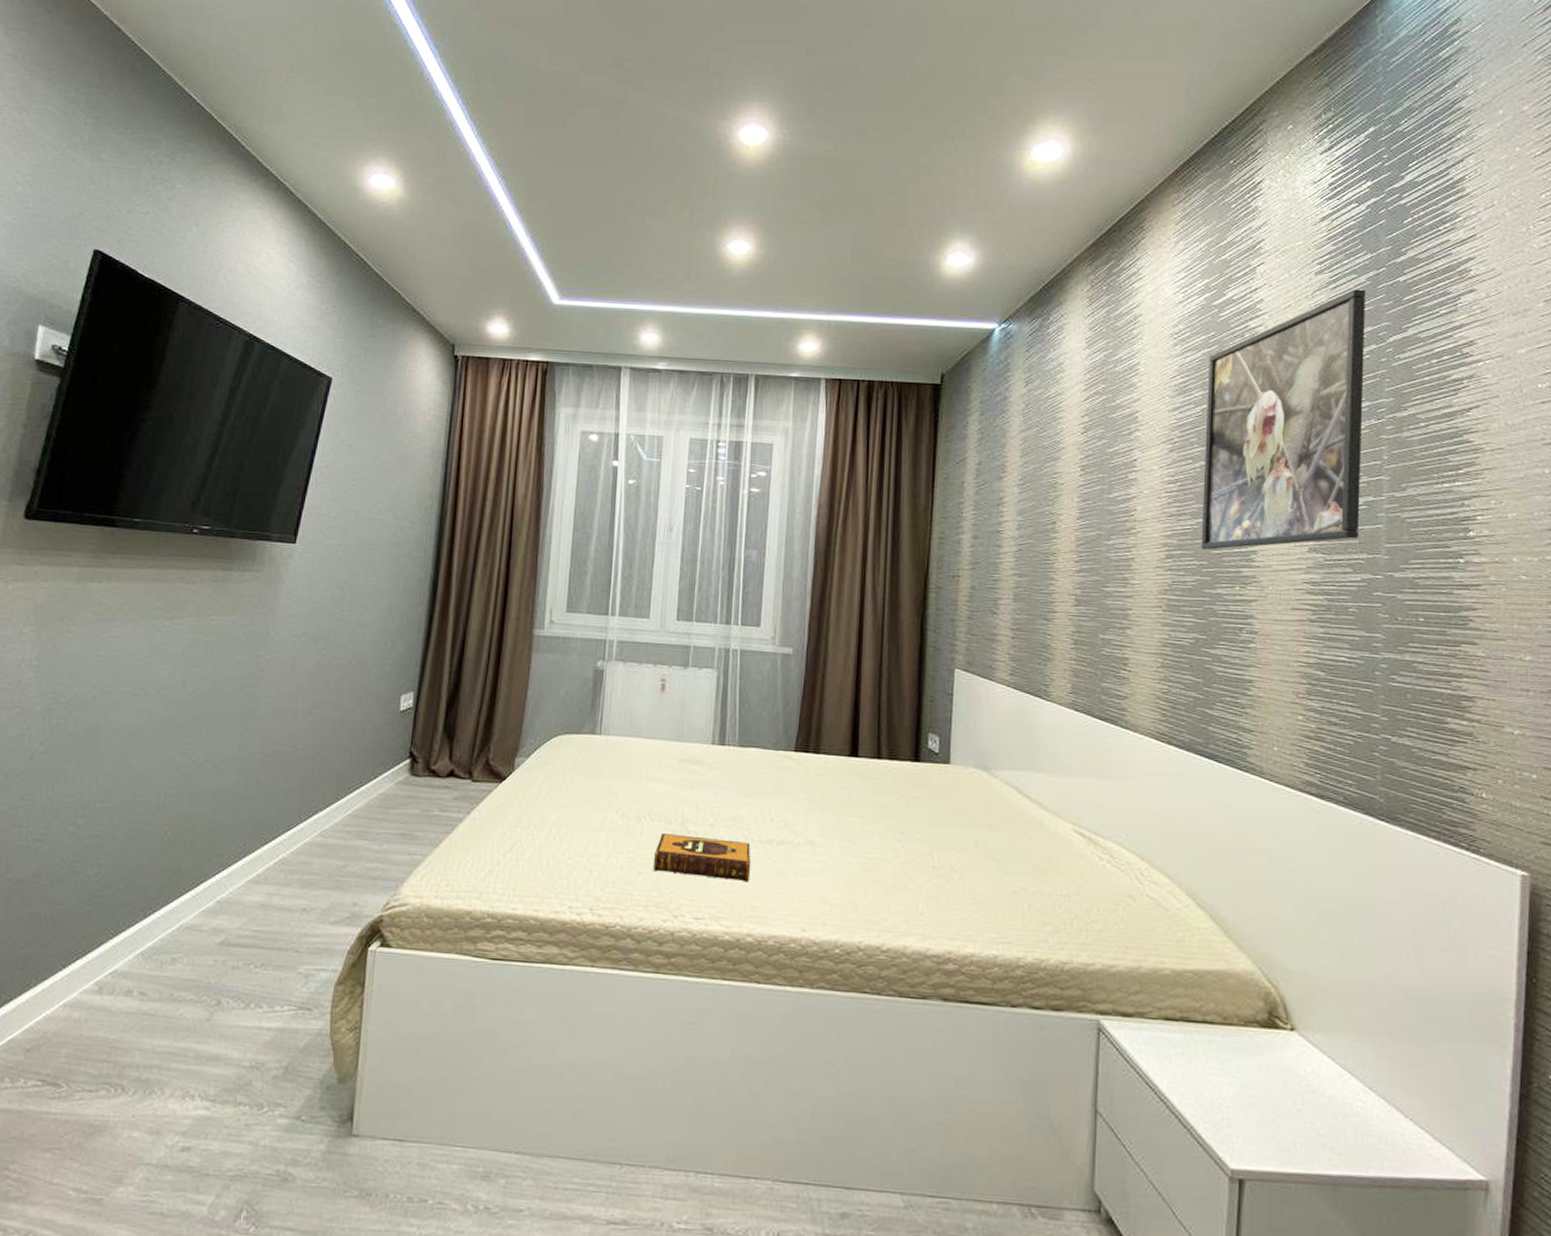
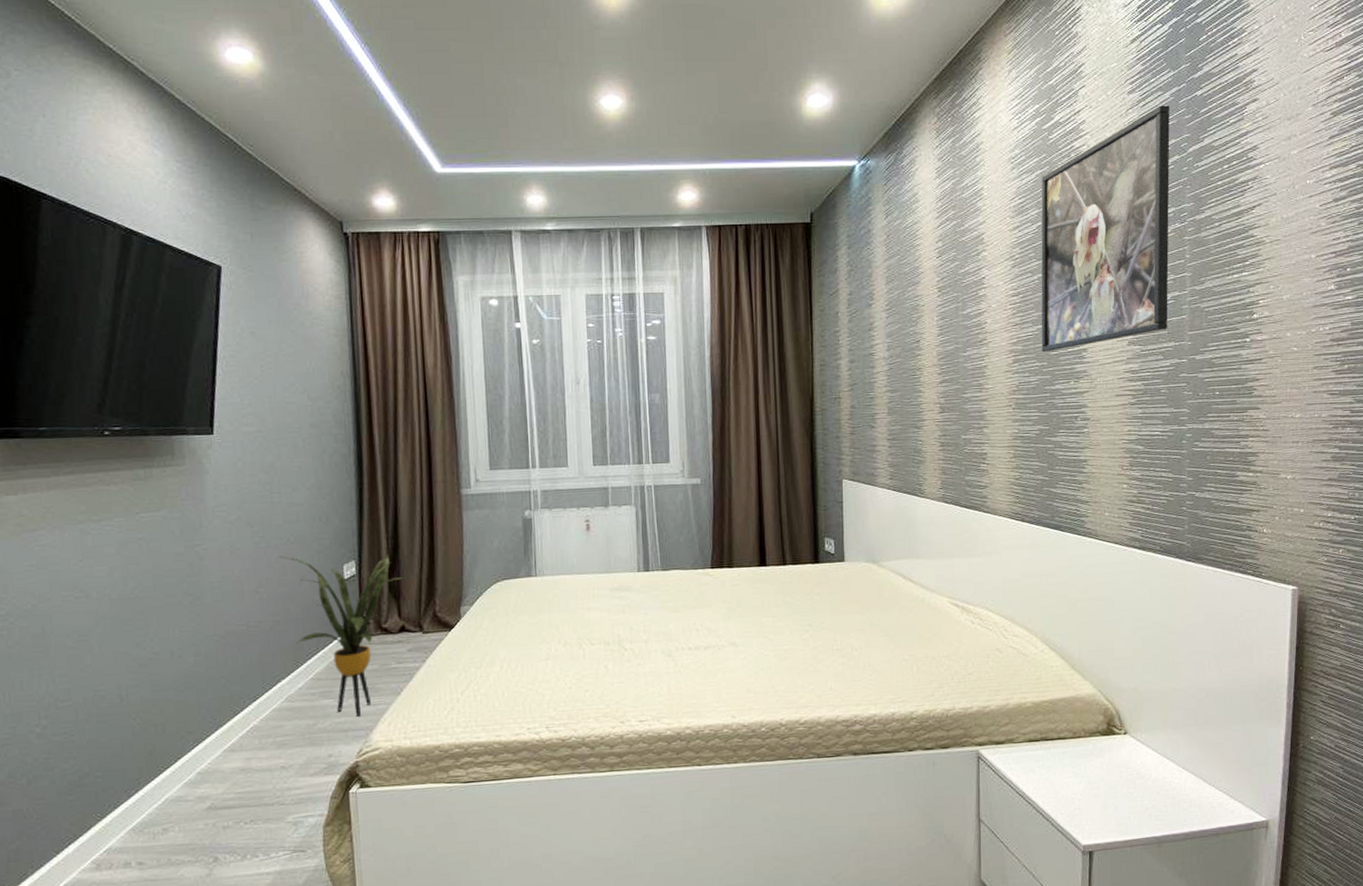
house plant: none [338,677,465,865] -> present [279,553,408,717]
hardback book: present [652,833,751,883] -> none [597,651,684,688]

